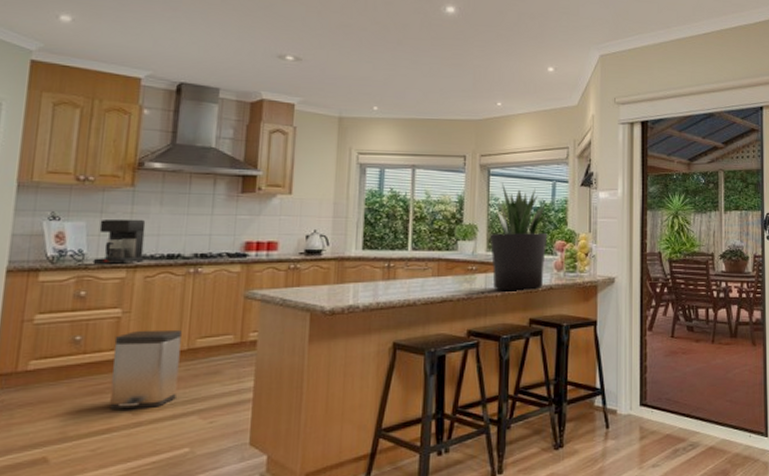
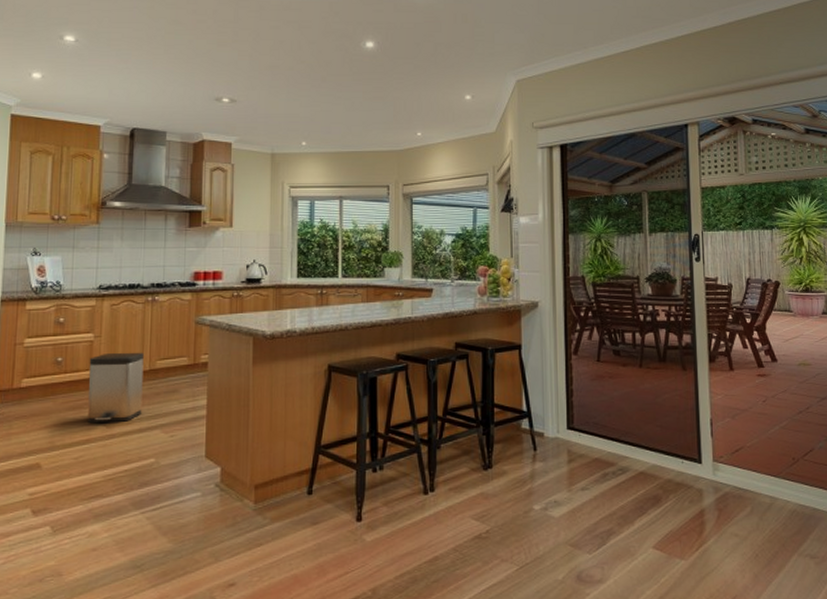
coffee maker: present [92,218,146,264] -> none [68,253,110,294]
planter: present [489,182,548,292] -> none [414,210,470,316]

